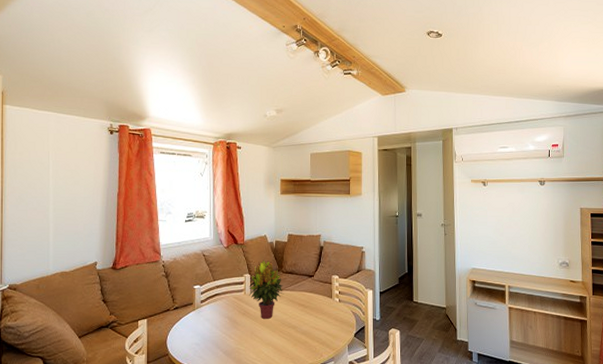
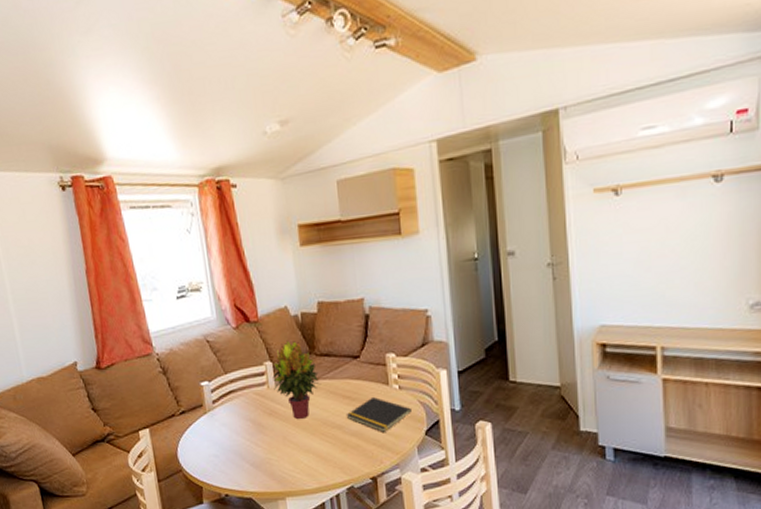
notepad: none [299,306,347,333] -> present [346,396,413,432]

